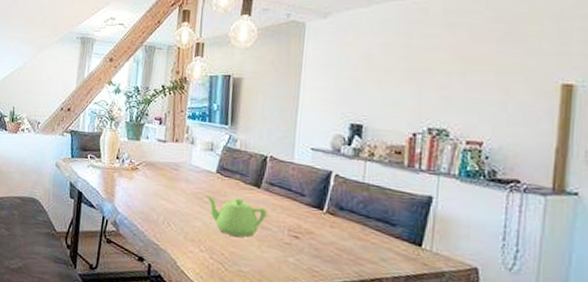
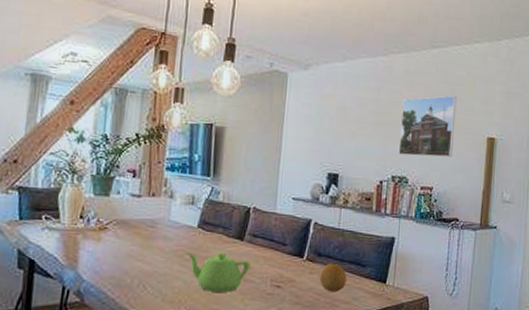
fruit: none [341,218,373,251] -> present [319,263,347,293]
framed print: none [436,35,516,108] -> present [398,95,457,158]

